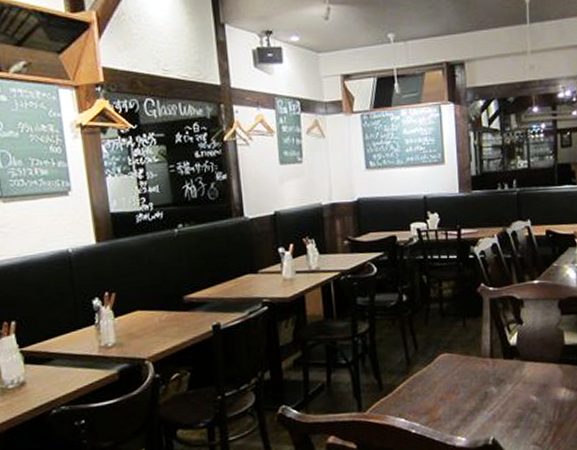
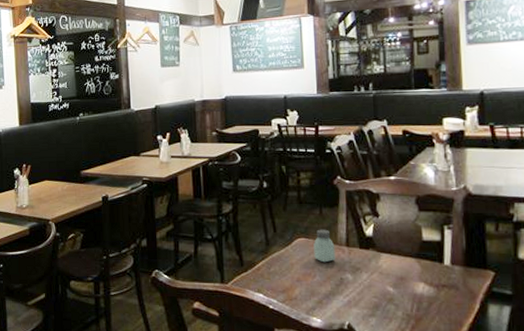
saltshaker: none [457,341,480,378] -> present [313,229,336,263]

